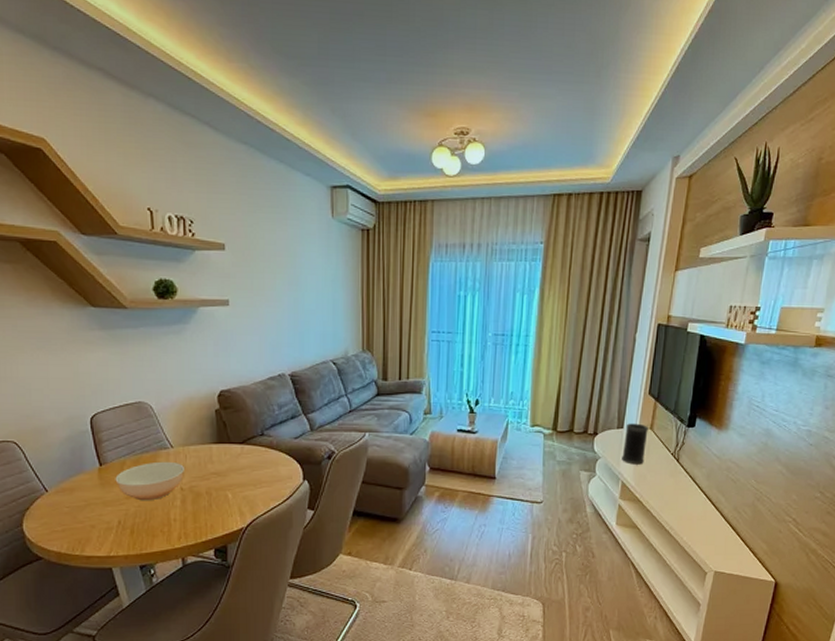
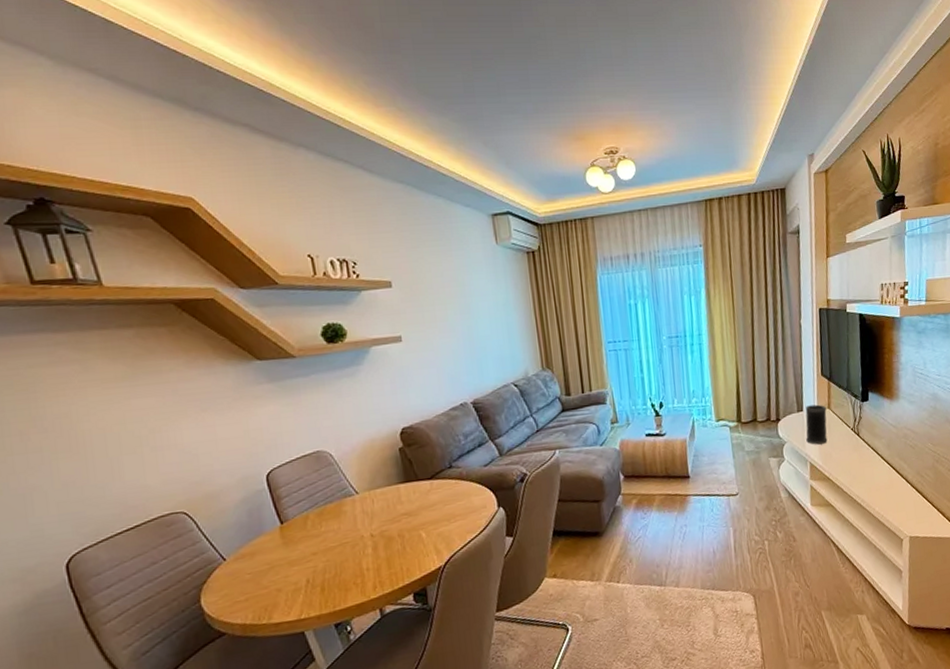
bowl: present [115,461,184,501] -> none [298,508,373,555]

